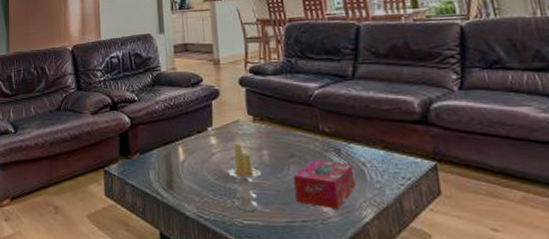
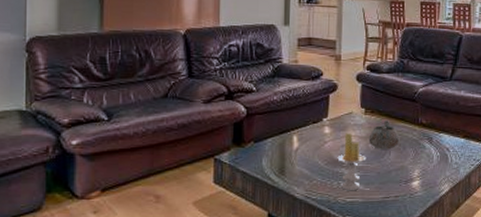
decorative bowl: none [261,129,299,163] -> present [368,120,400,149]
tissue box: present [294,159,356,209] -> none [392,146,440,186]

